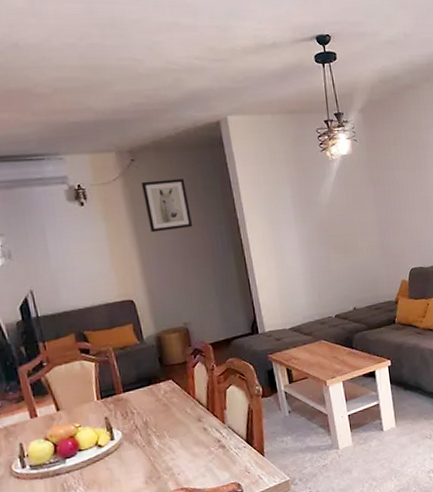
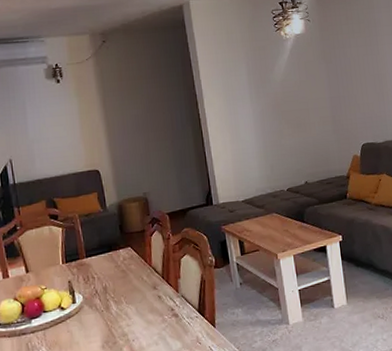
wall art: present [140,178,193,233] -> none [110,58,155,108]

